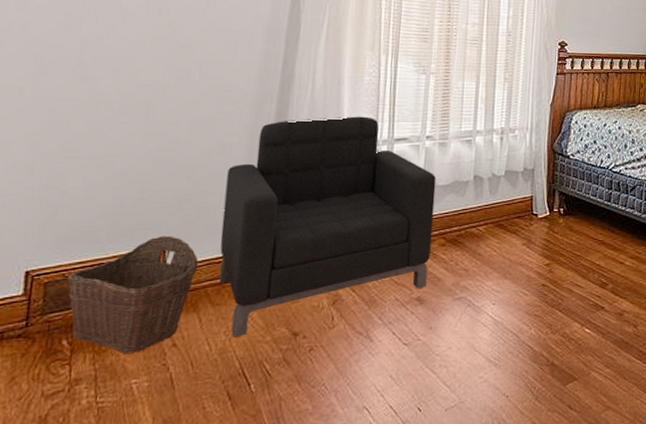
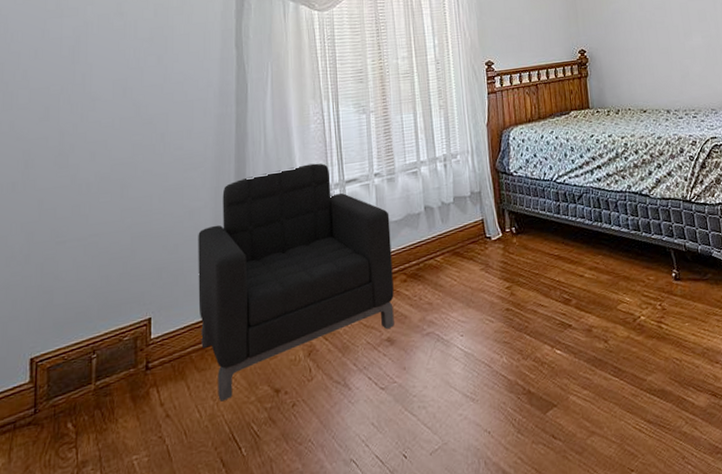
wicker basket: present [67,236,199,355] -> none [67,306,181,431]

